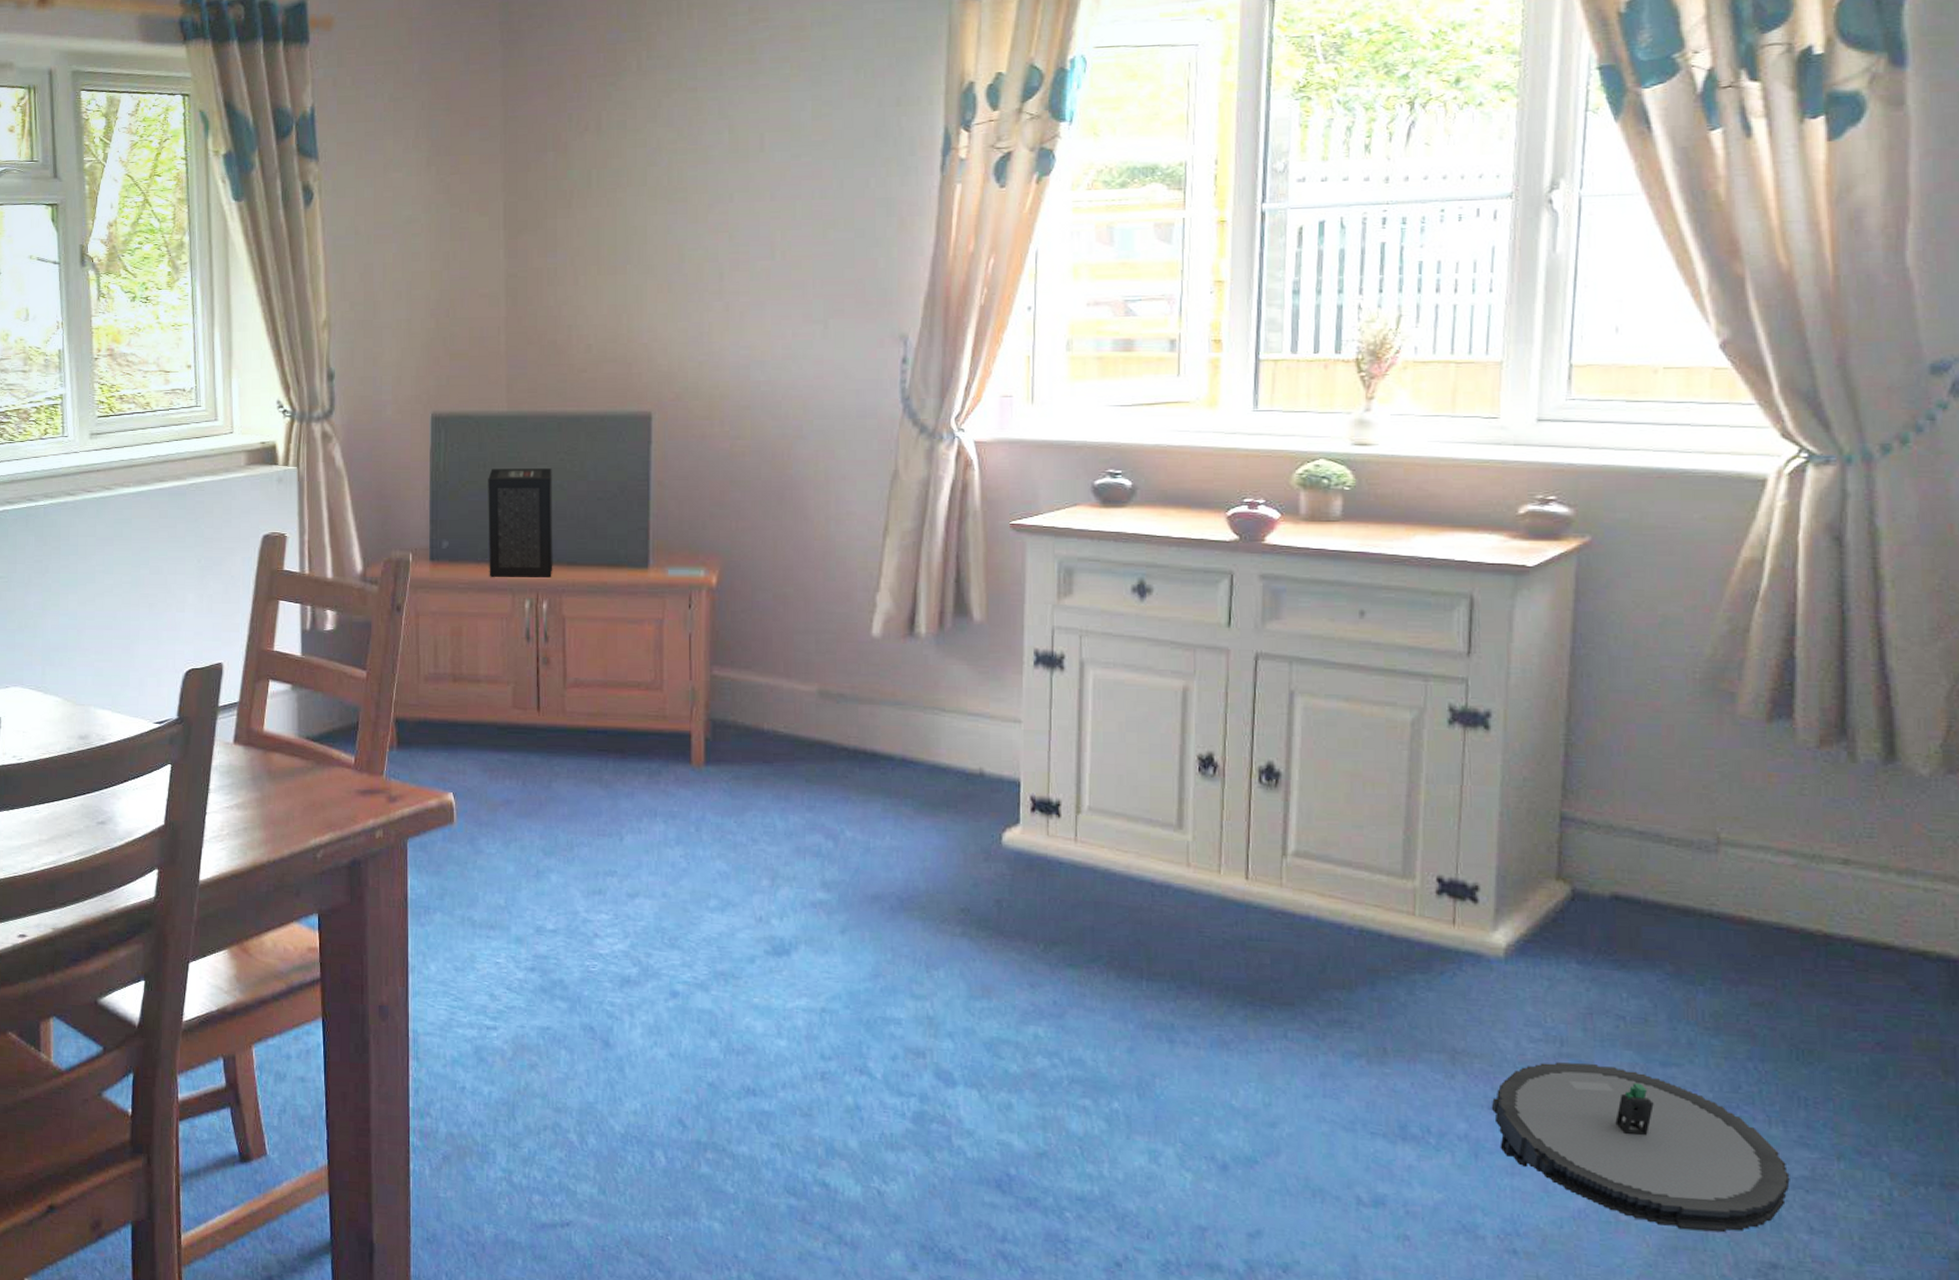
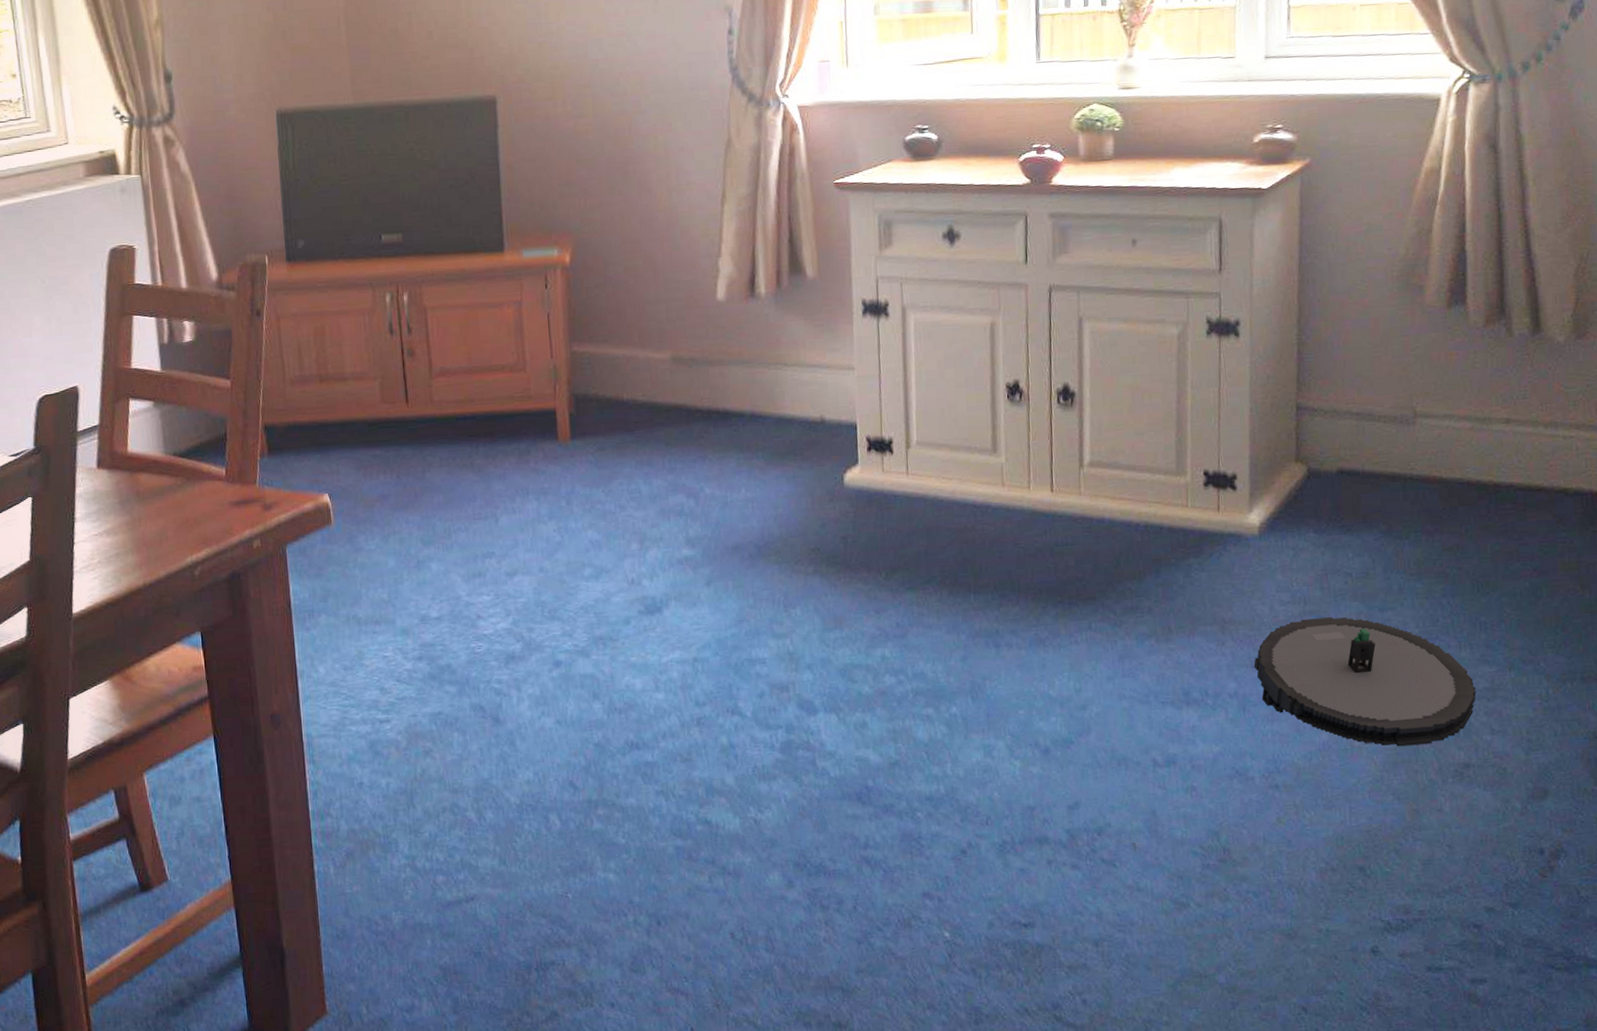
speaker: present [488,468,553,577] -> none [339,159,411,273]

